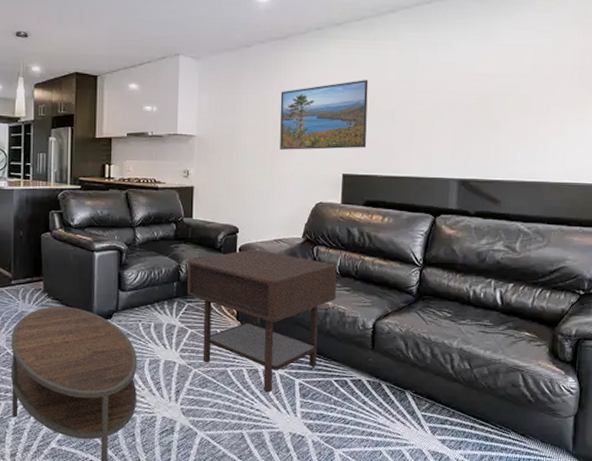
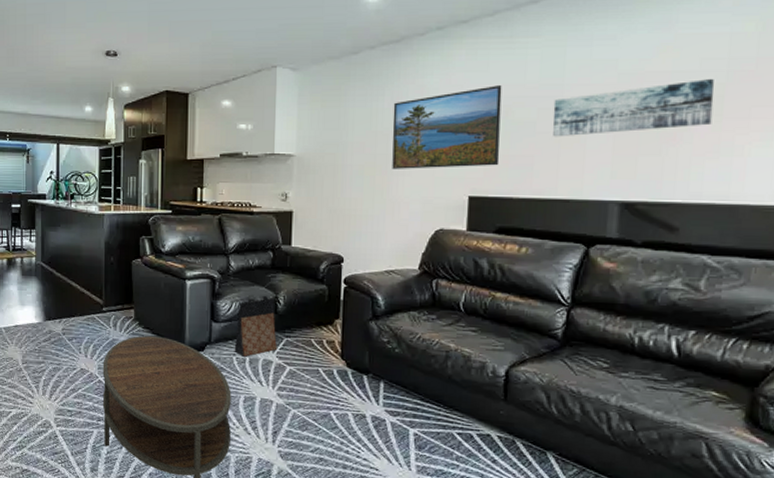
bag: none [140,264,180,322] -> present [234,295,277,357]
side table: present [187,249,337,393] -> none [286,280,461,442]
wall art: none [407,82,524,125] -> present [553,79,715,137]

